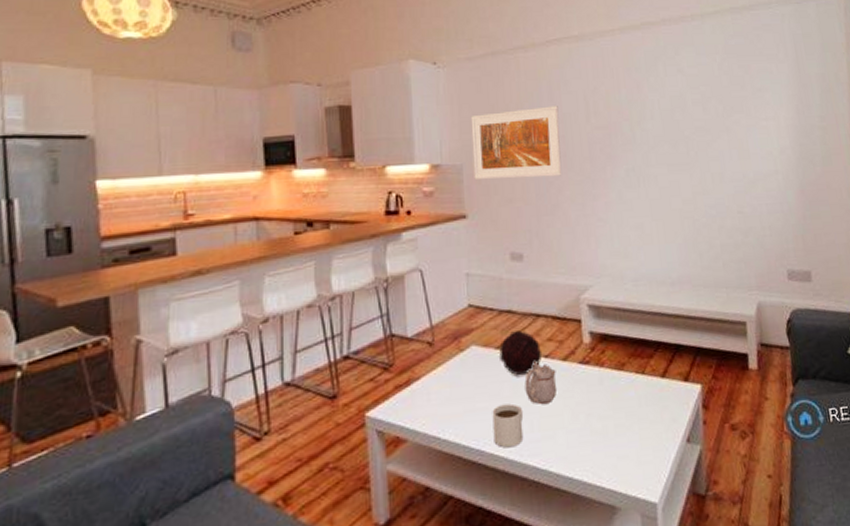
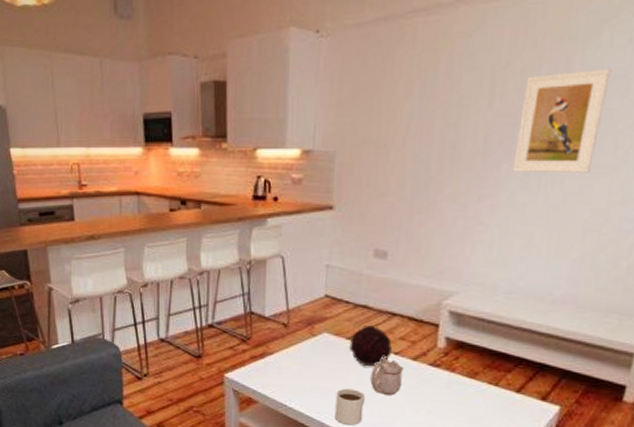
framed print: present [470,106,562,180] -> none [346,86,456,171]
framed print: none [611,91,674,173] -> present [512,69,612,173]

